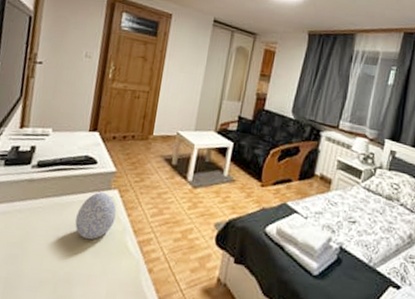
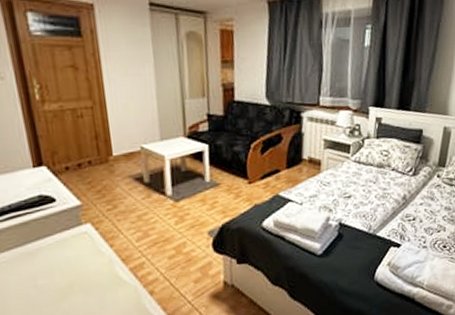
decorative egg: present [75,192,117,240] -> none [50,229,98,281]

